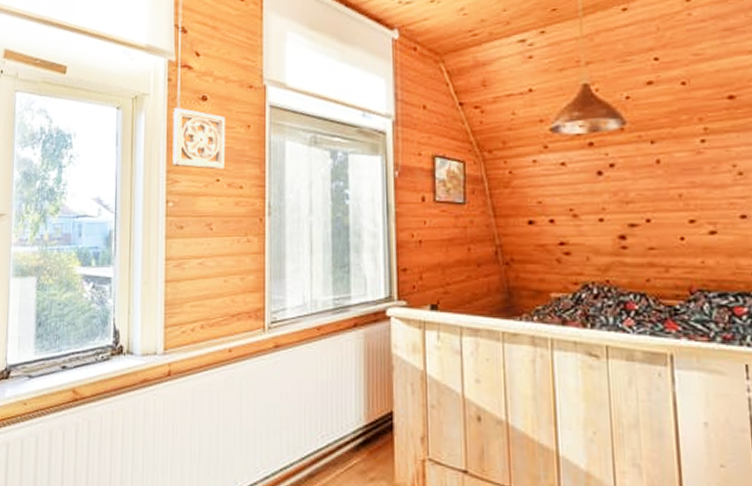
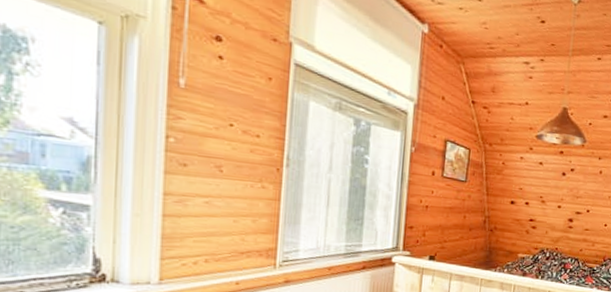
wall ornament: present [172,107,226,170] -> none [175,40,244,116]

